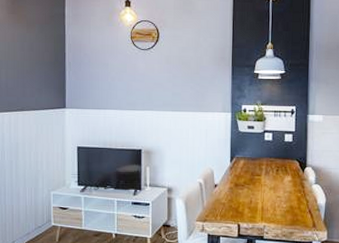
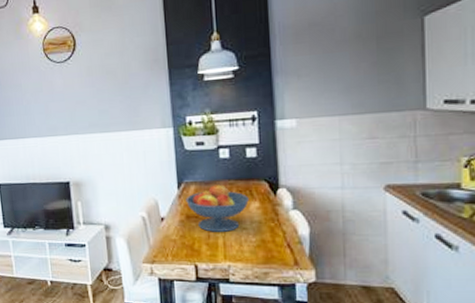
fruit bowl: none [236,161,284,199] -> present [185,184,249,232]

